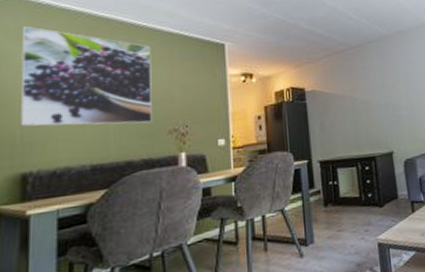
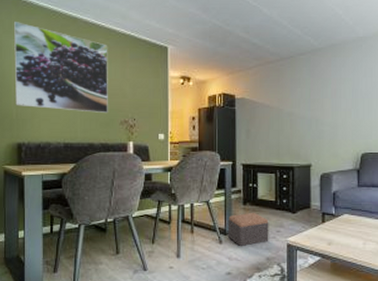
footstool: none [308,213,357,257] -> present [228,212,269,247]

